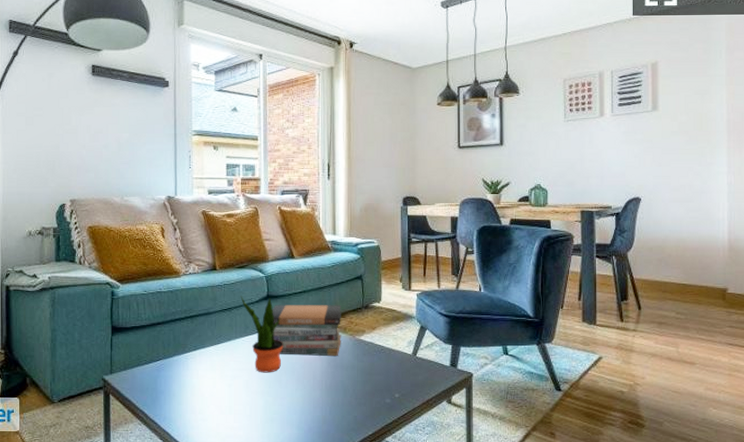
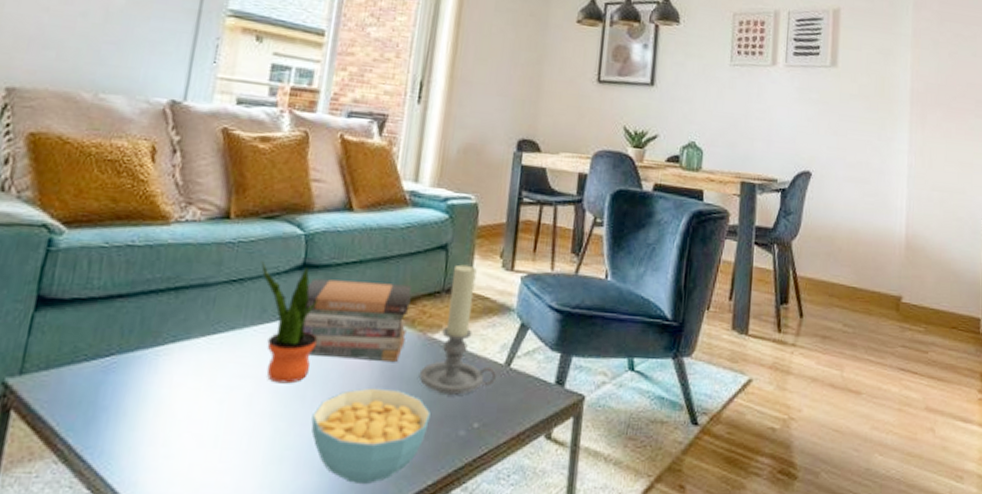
cereal bowl: none [287,373,365,435] -> present [311,387,431,485]
candle holder: none [354,288,407,377] -> present [418,264,496,396]

